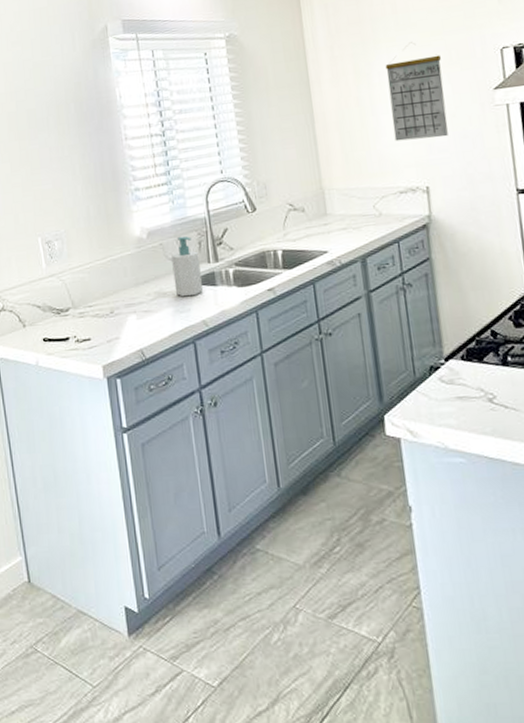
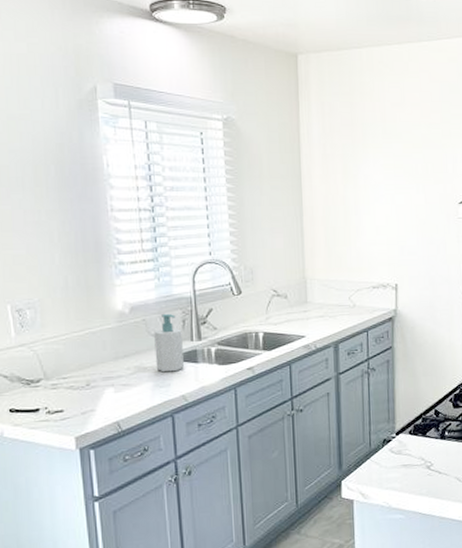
calendar: present [385,42,448,142] -> none [371,151,419,241]

